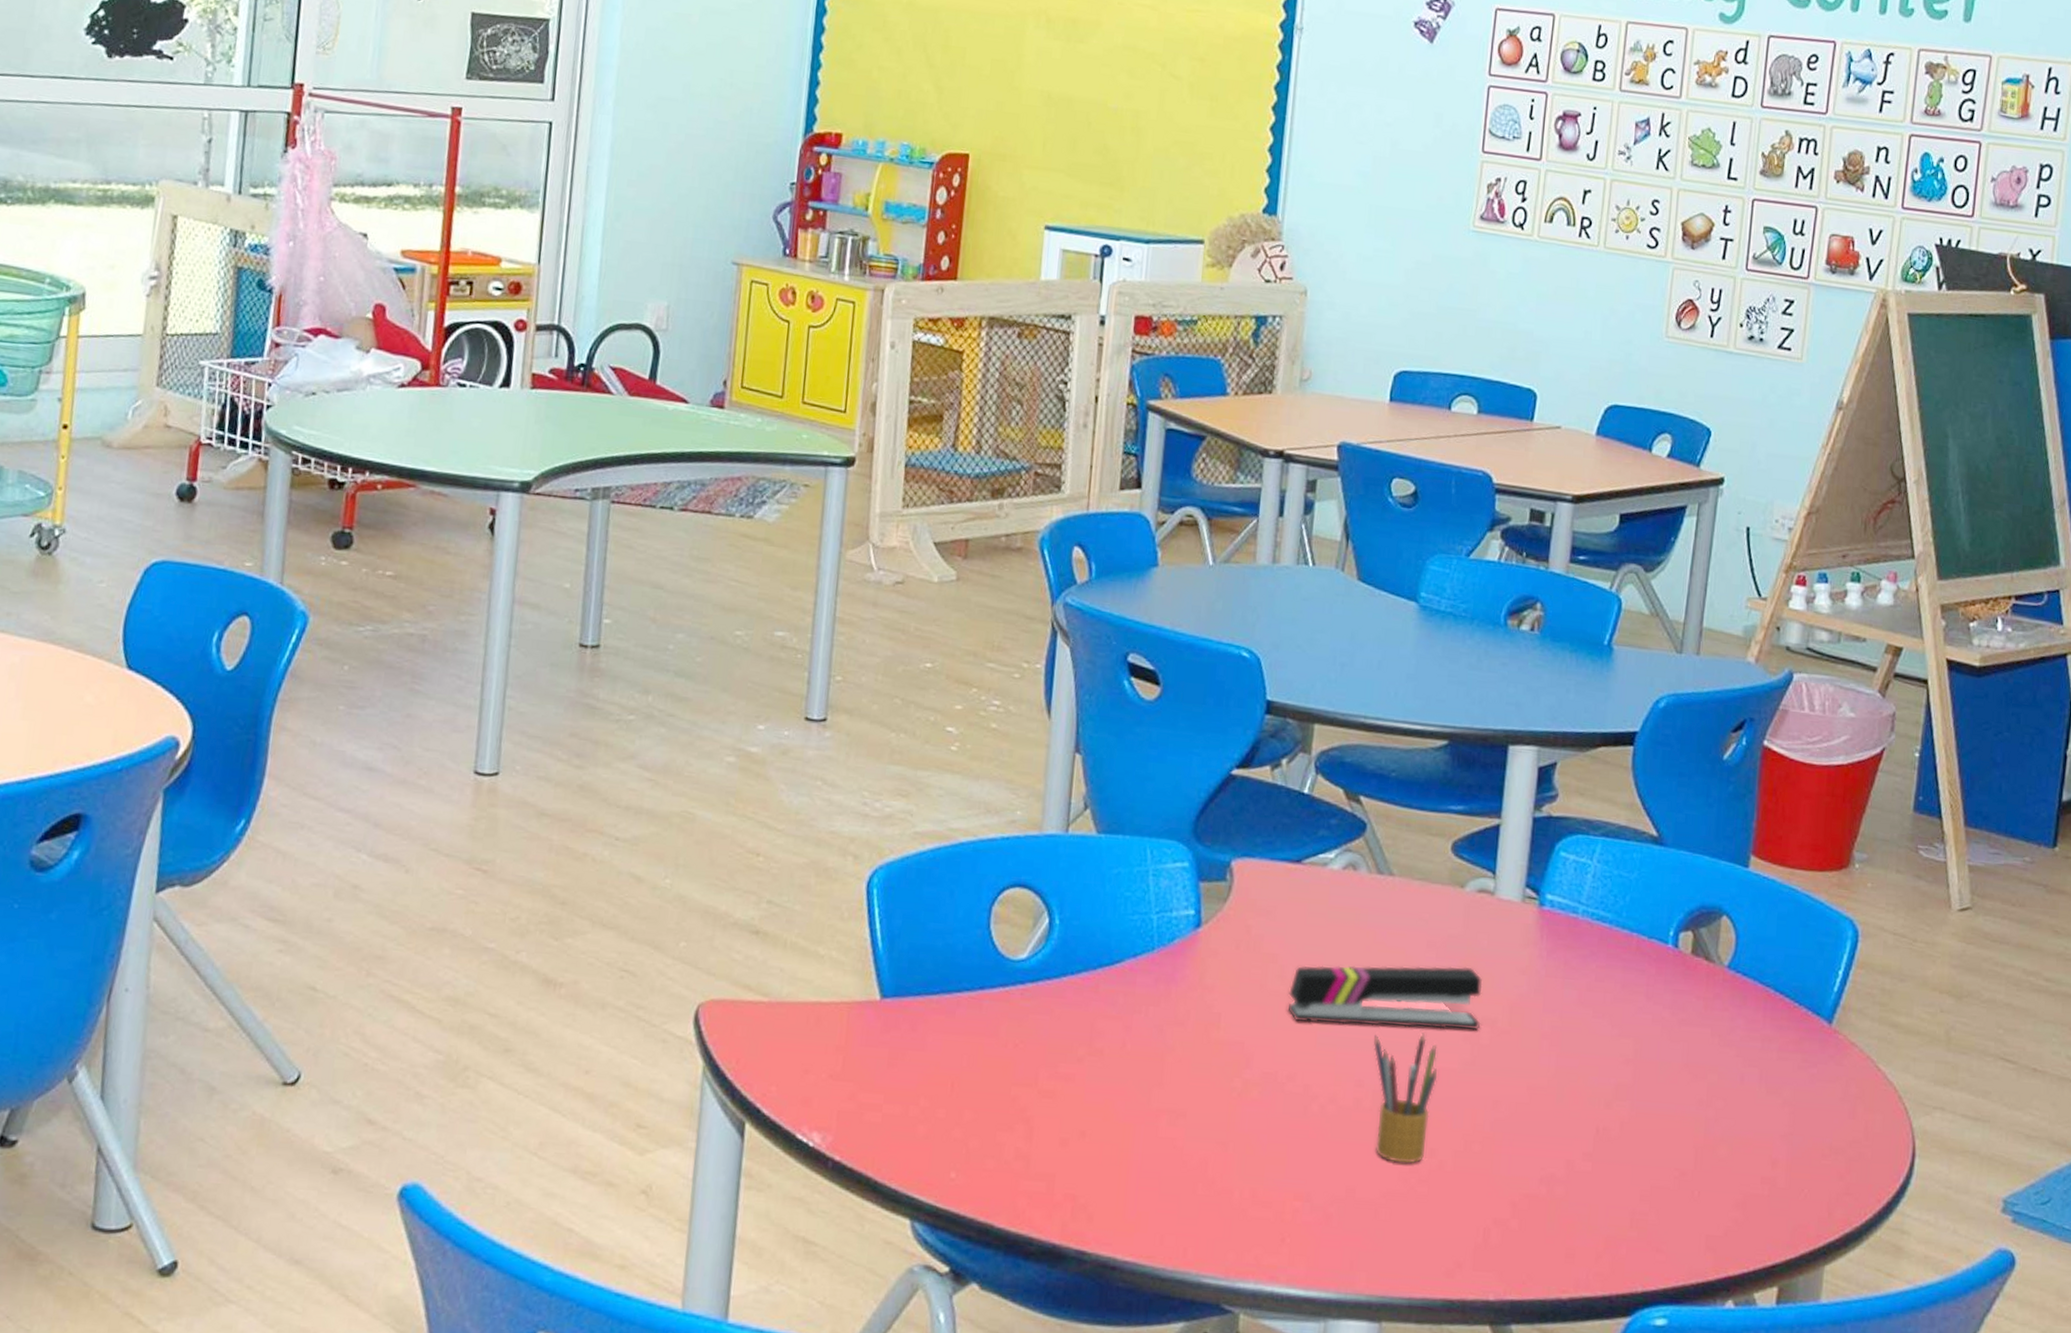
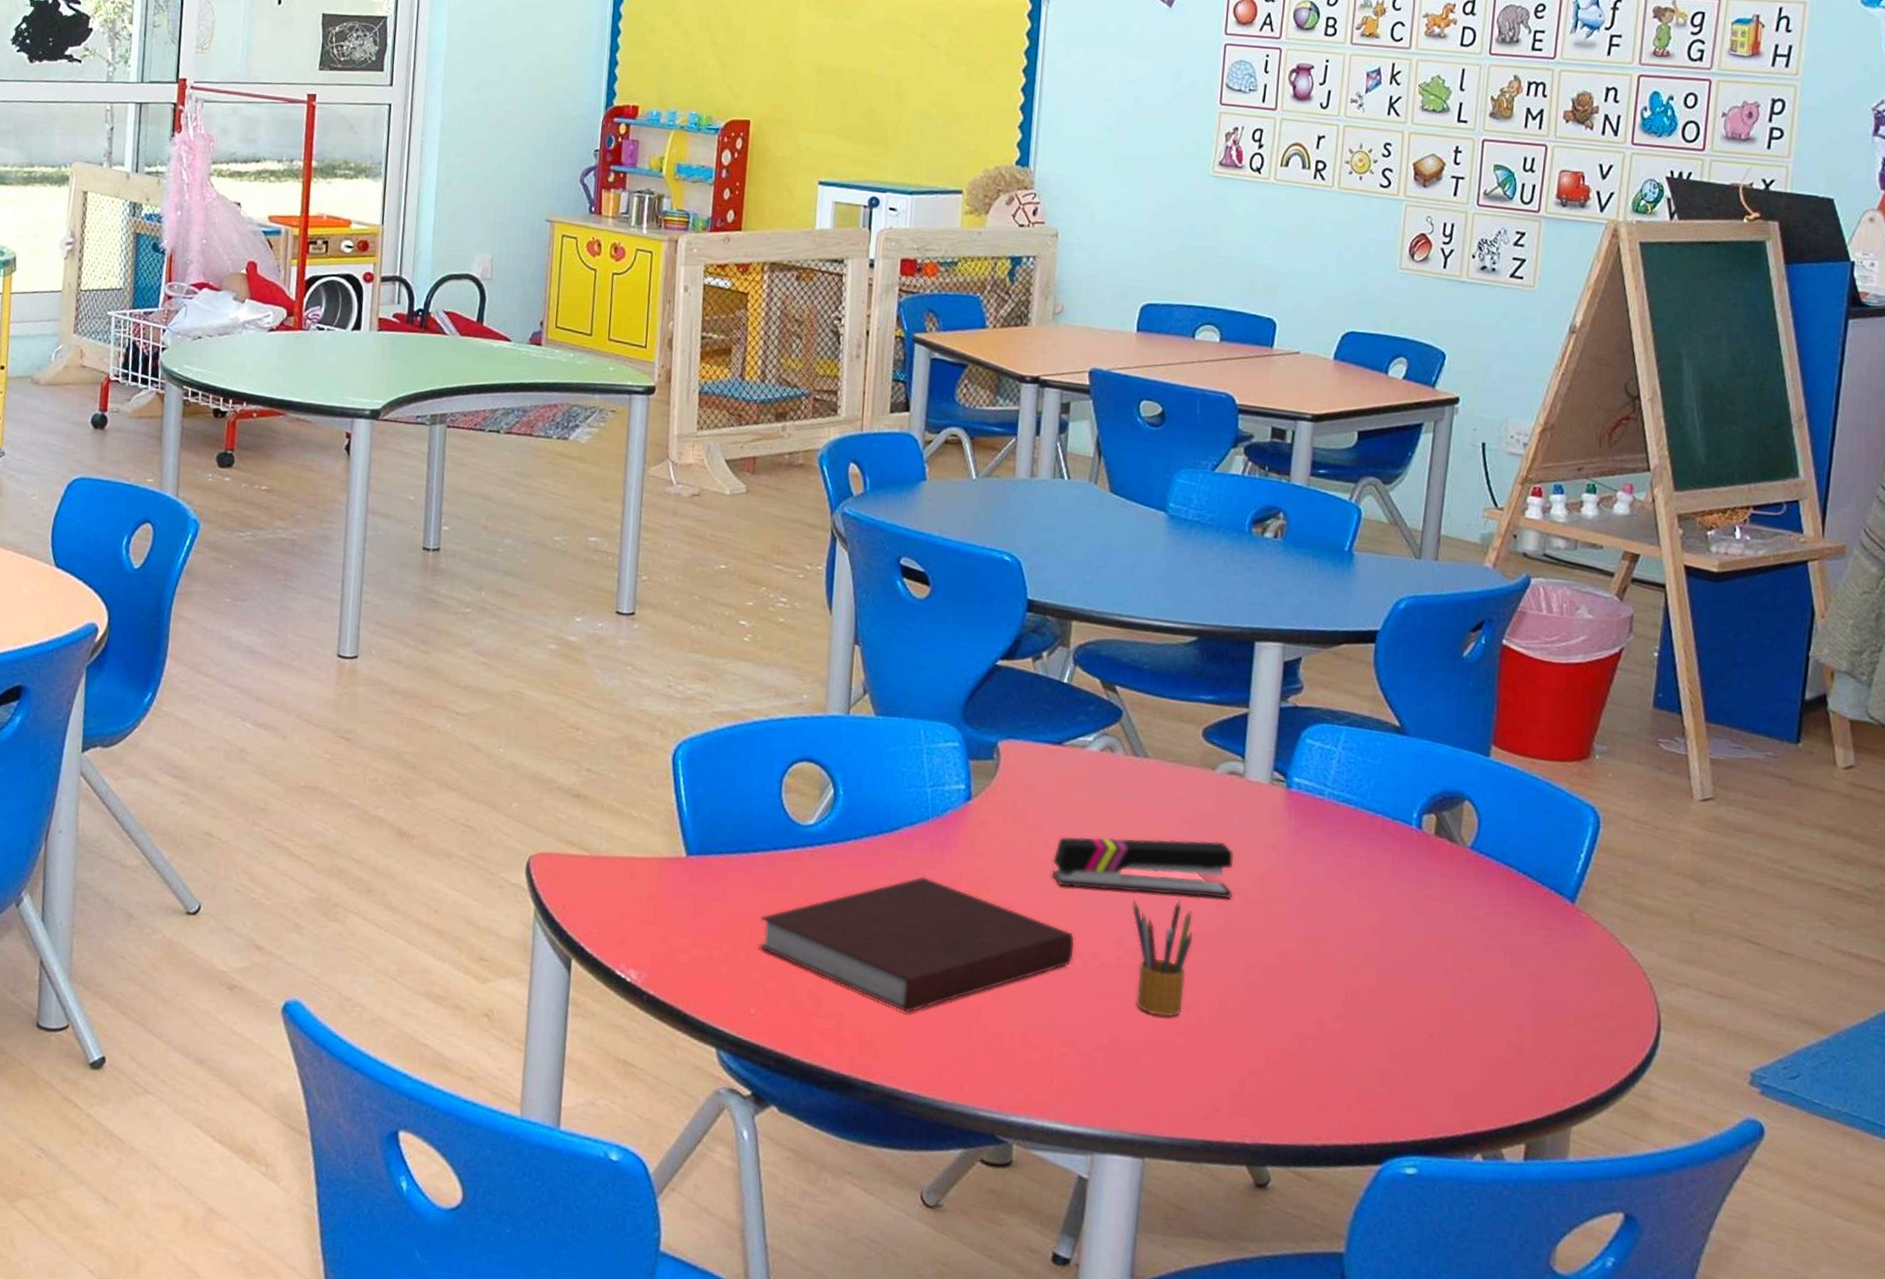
notebook: none [960,1015,1311,1171] -> present [758,876,1075,1013]

